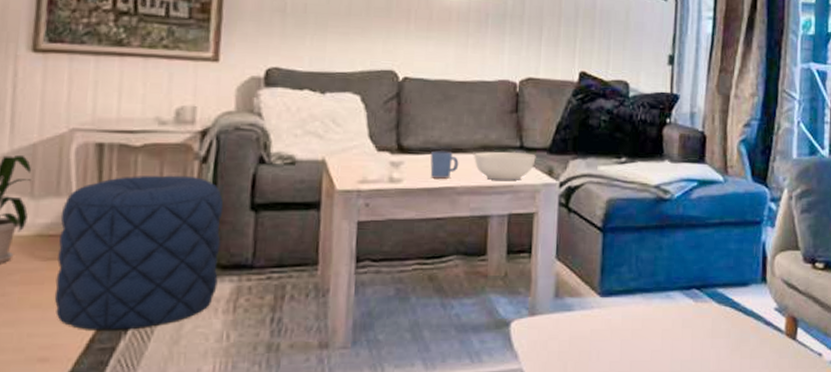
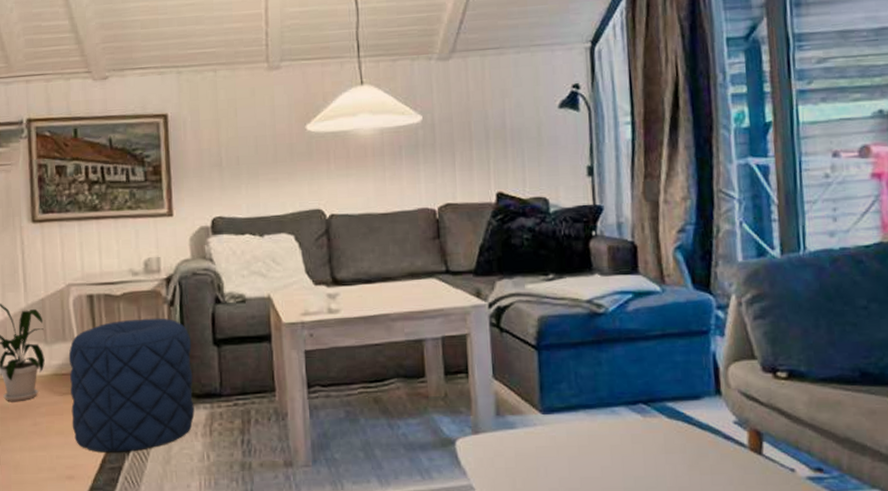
mug: present [430,150,459,179] -> none [363,280,390,307]
bowl: present [473,151,536,180] -> none [402,276,463,305]

